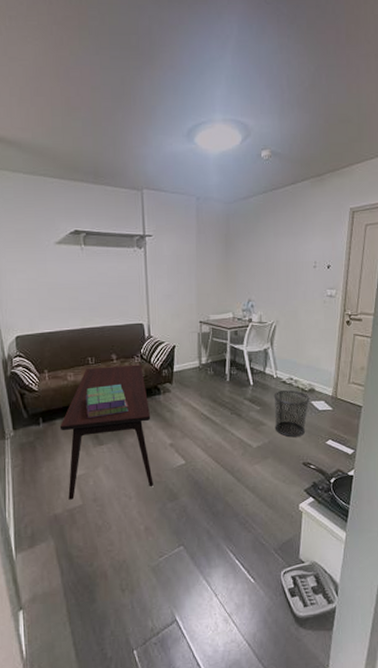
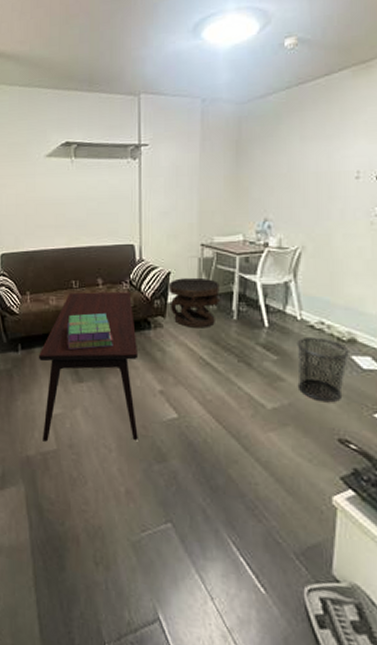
side table: none [174,350,217,391] -> present [168,278,221,328]

